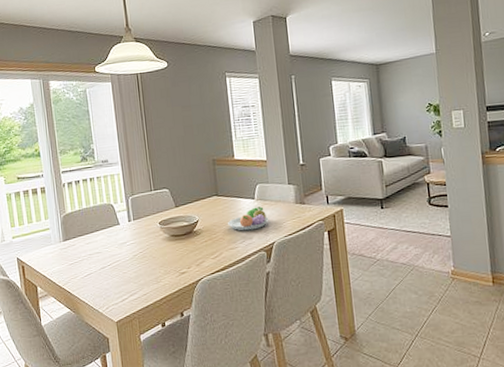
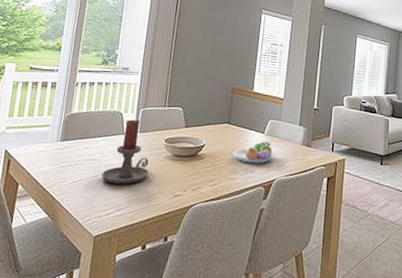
candle holder: none [108,208,152,272] -> present [101,119,149,185]

